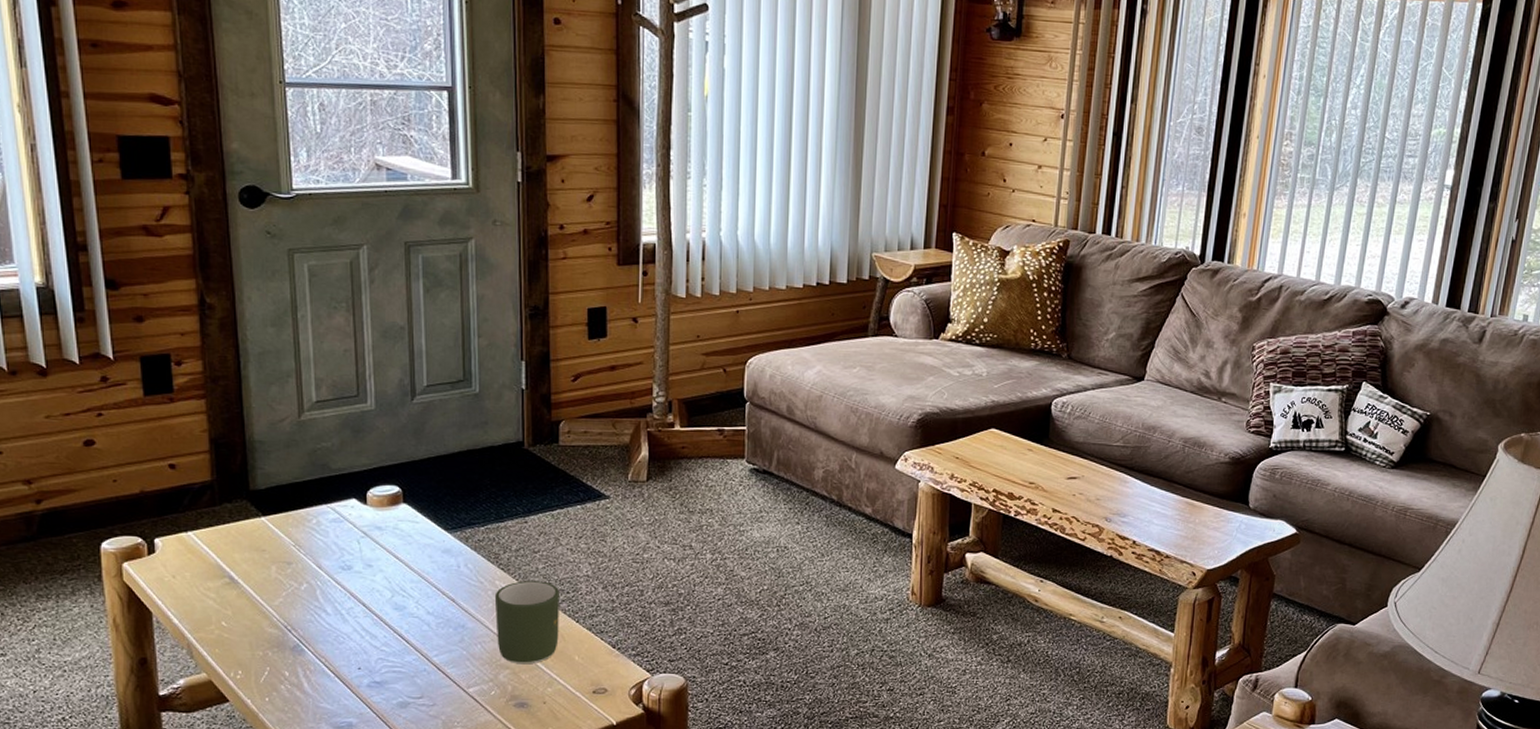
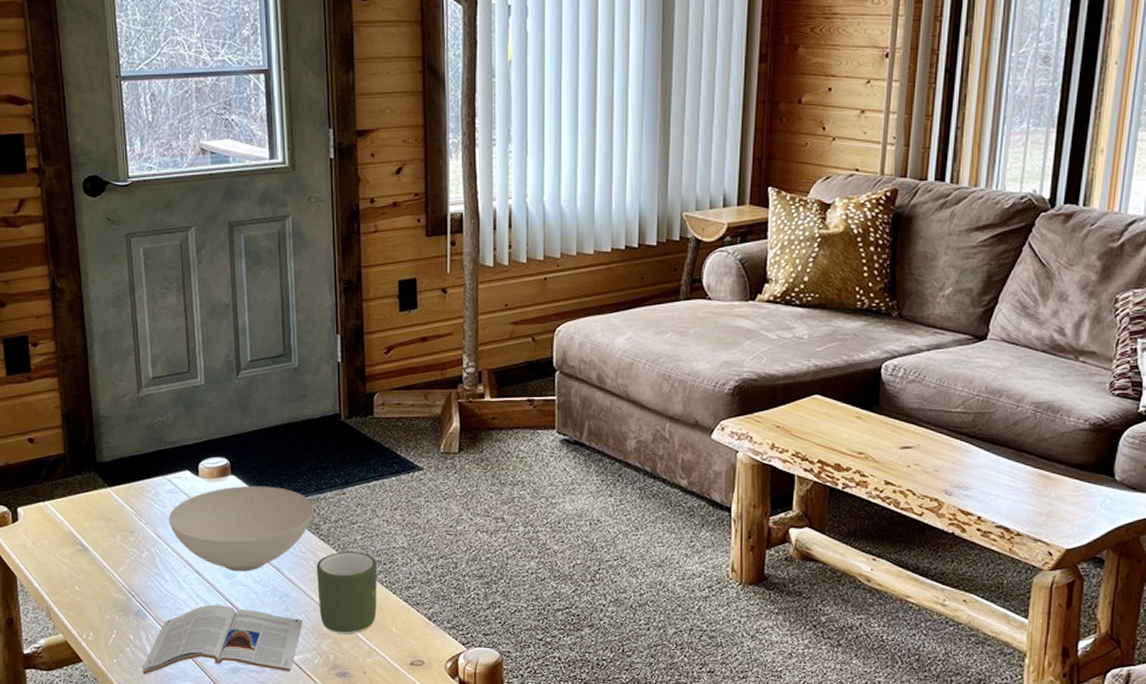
magazine: none [299,637,480,713] -> present [142,604,303,675]
bowl: none [331,514,493,603] -> present [168,485,314,572]

